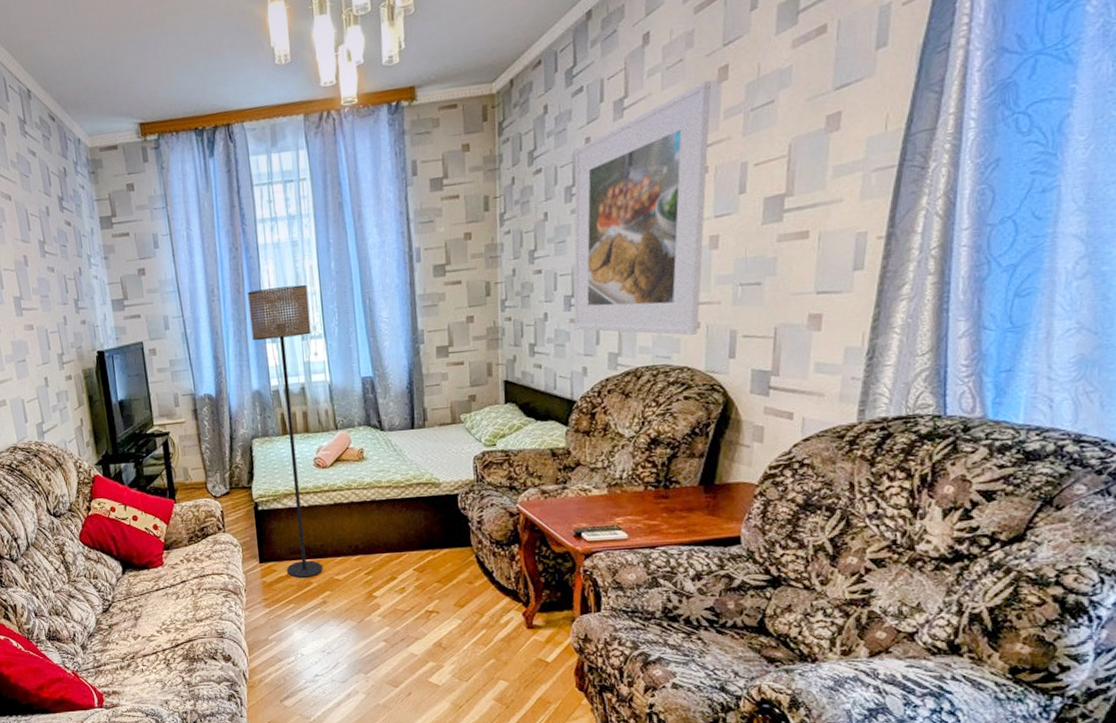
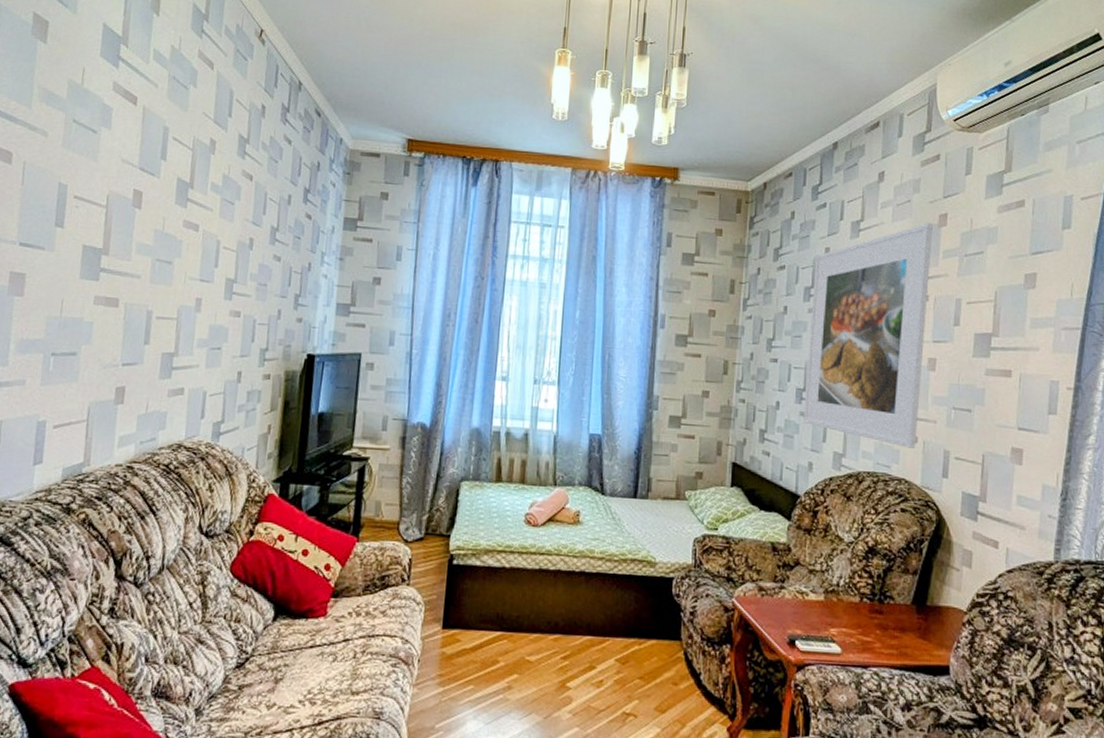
floor lamp: present [247,284,323,578] -> none [471,323,548,654]

